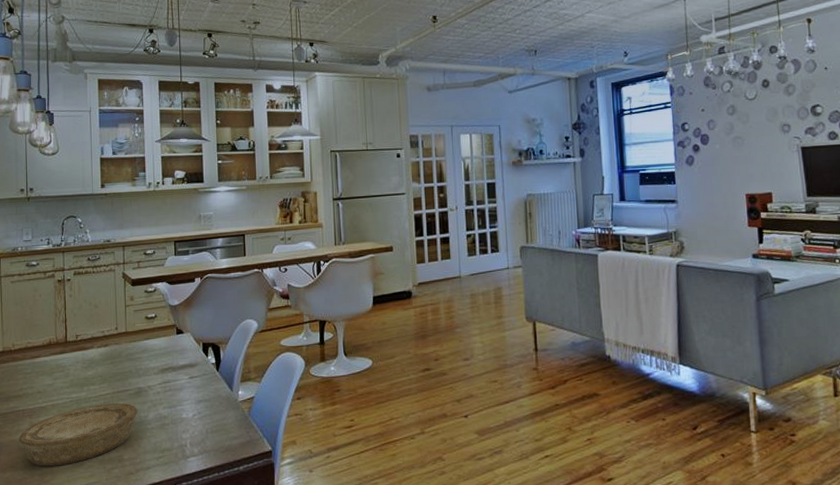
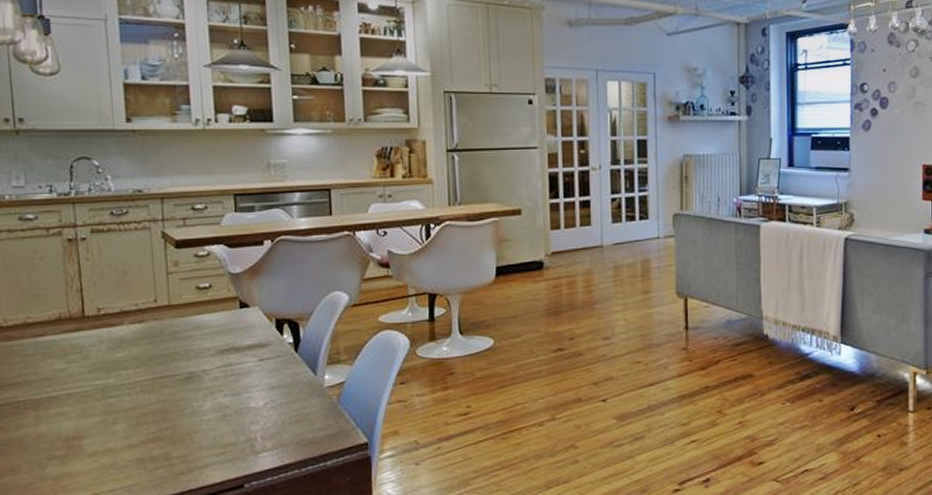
bowl: present [18,403,138,467] -> none [19,390,189,469]

